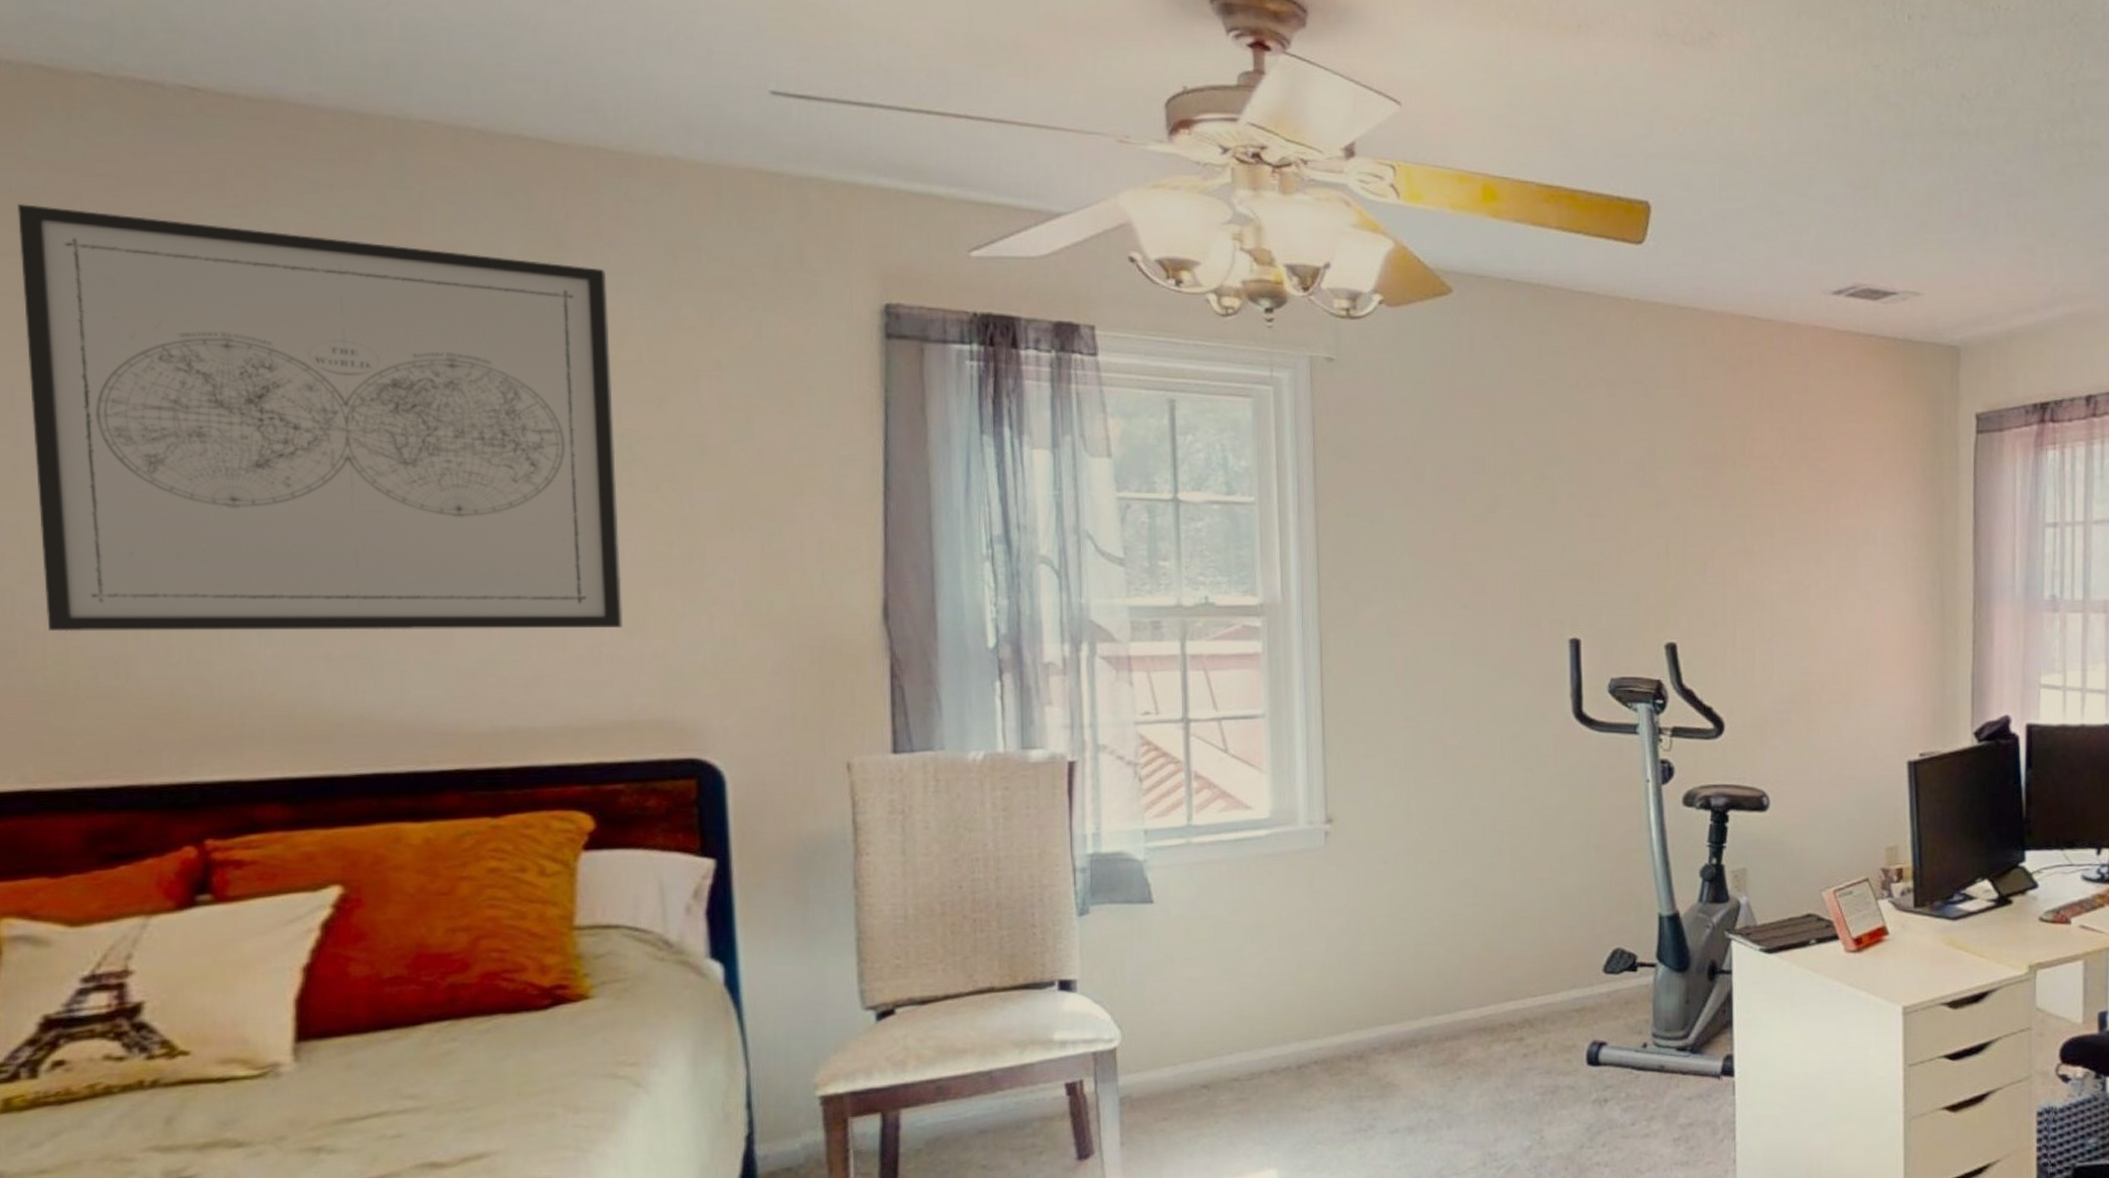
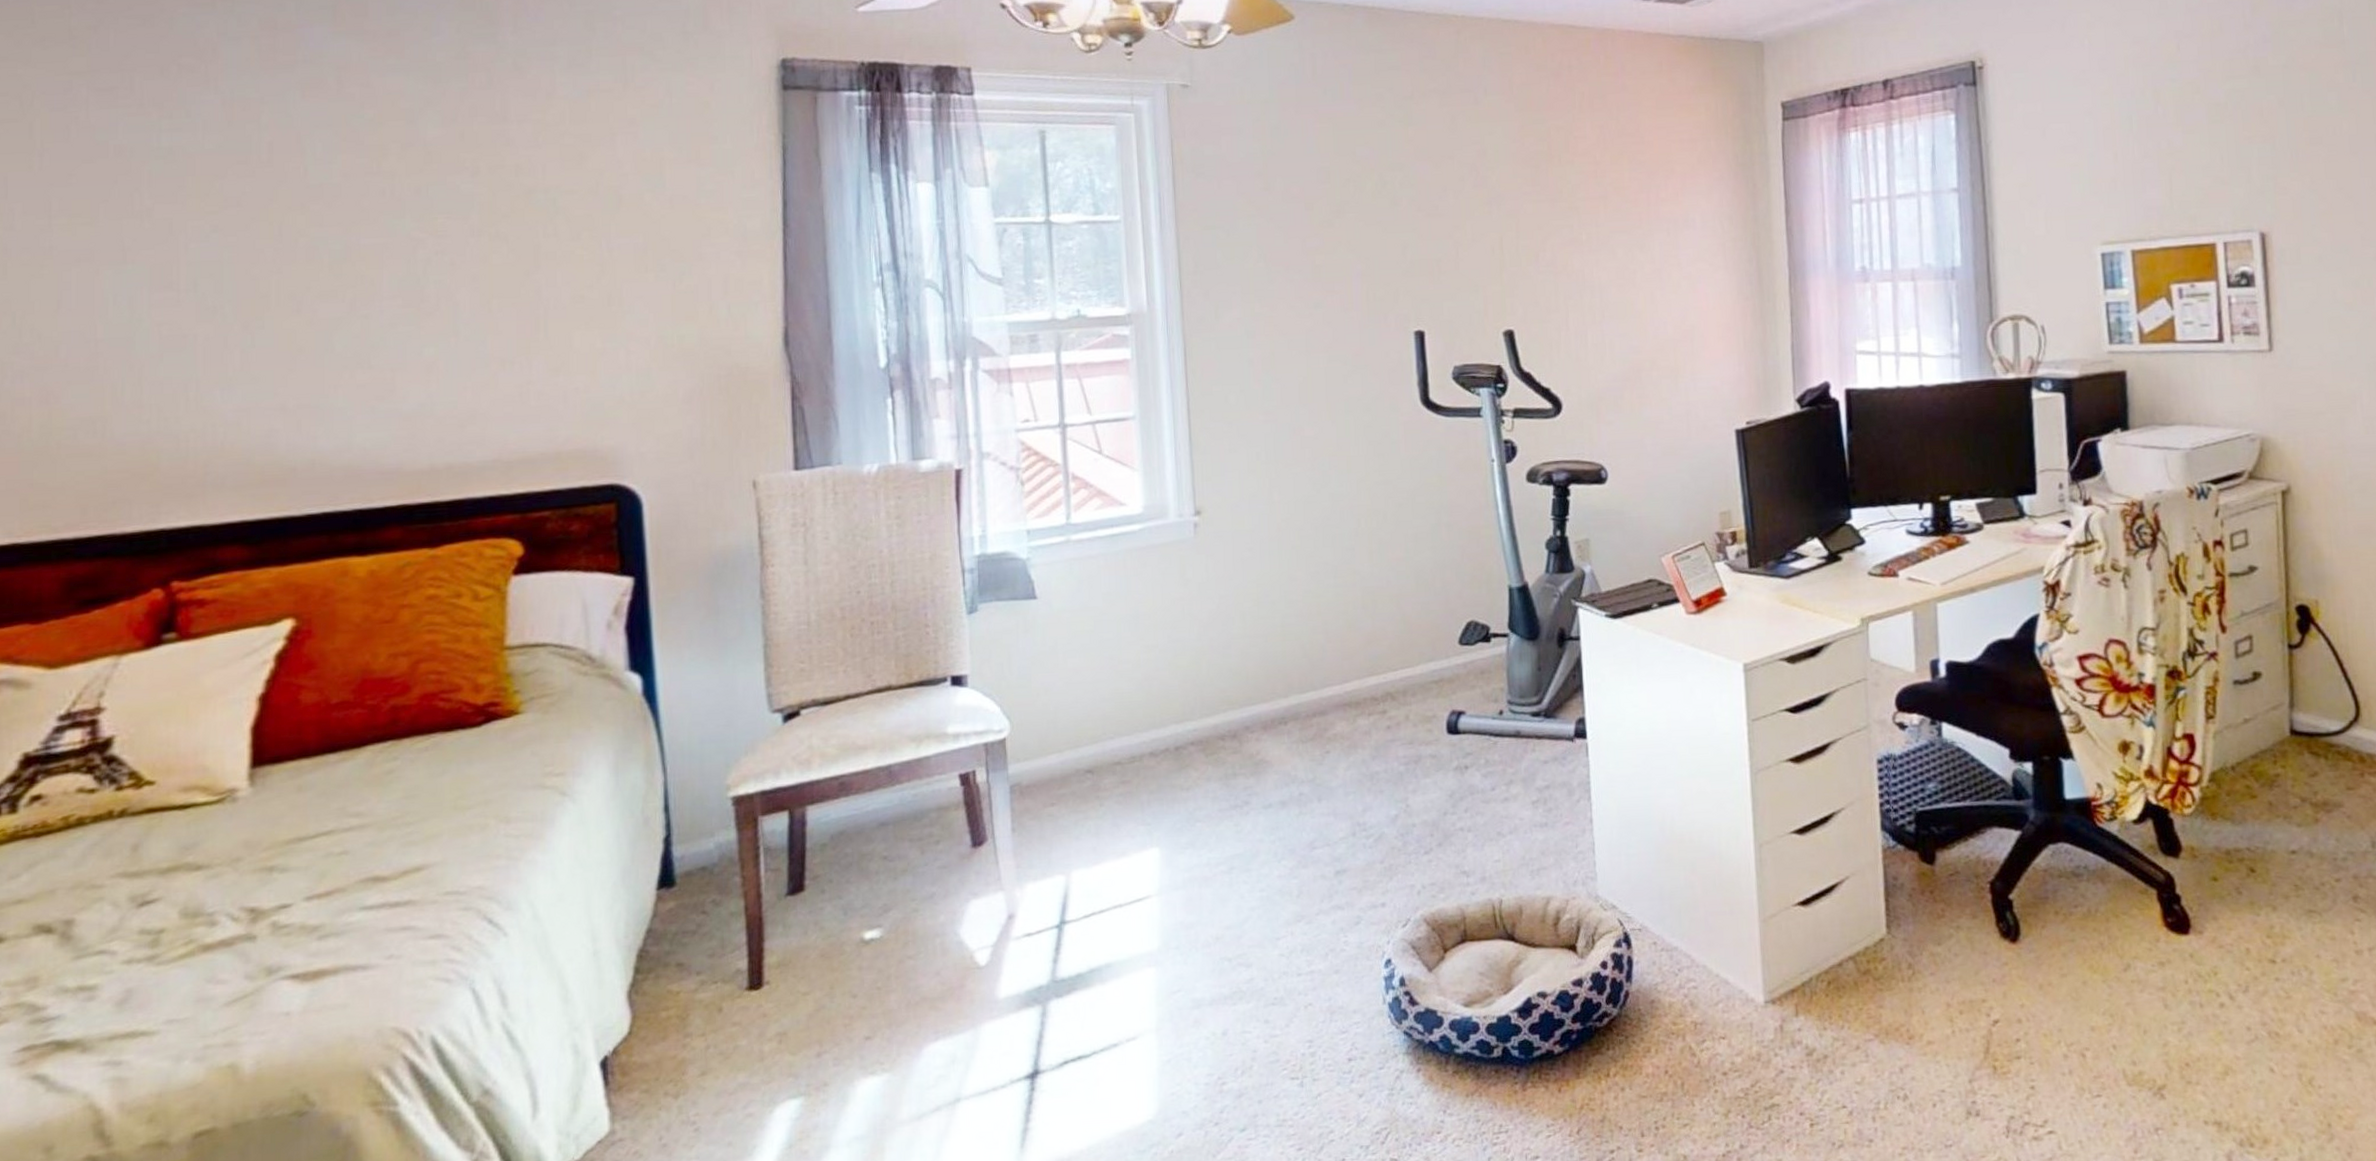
wall art: present [17,204,623,632] -> none [12,13,549,397]

